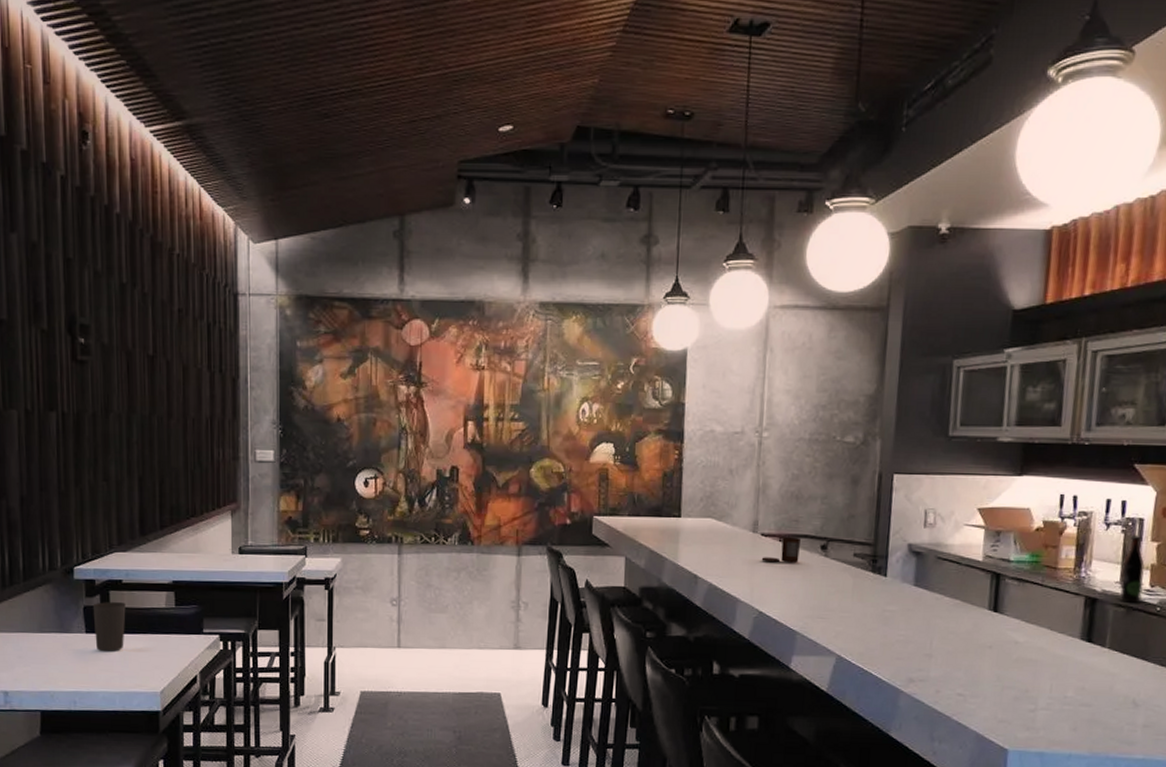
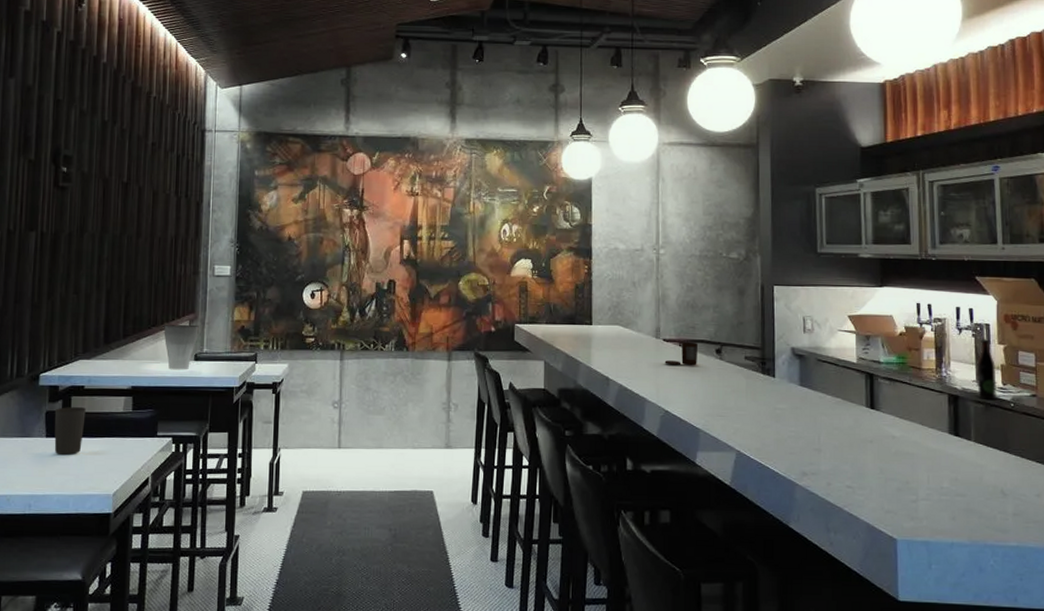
cup: none [204,514,242,564] -> present [164,324,199,370]

